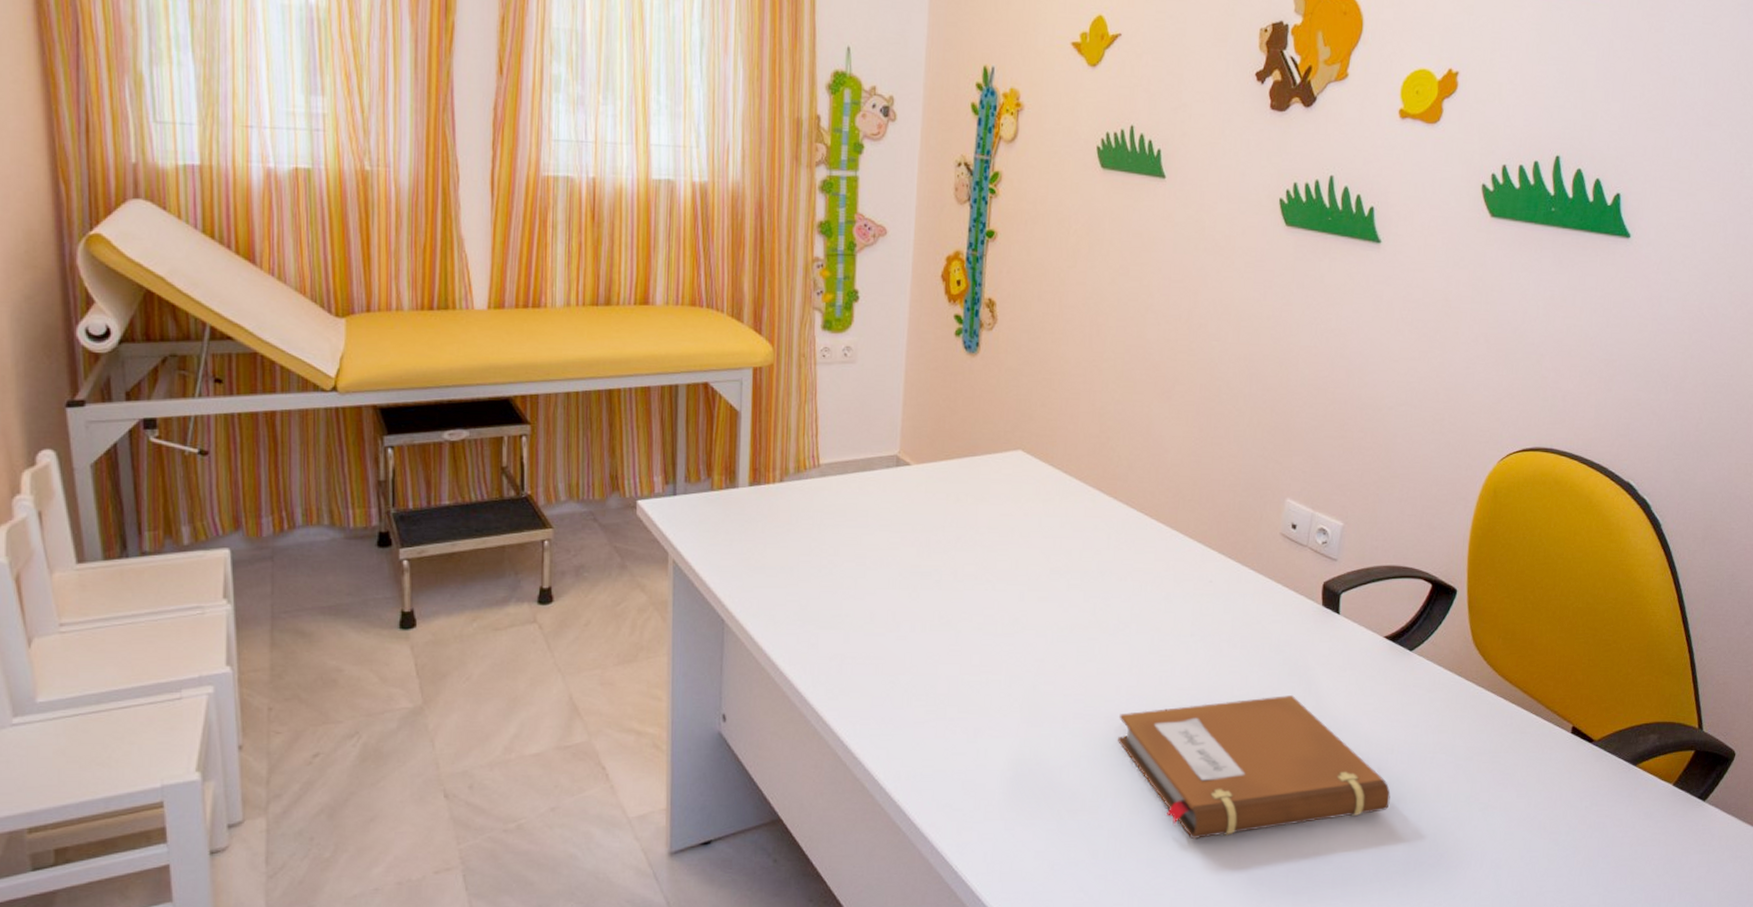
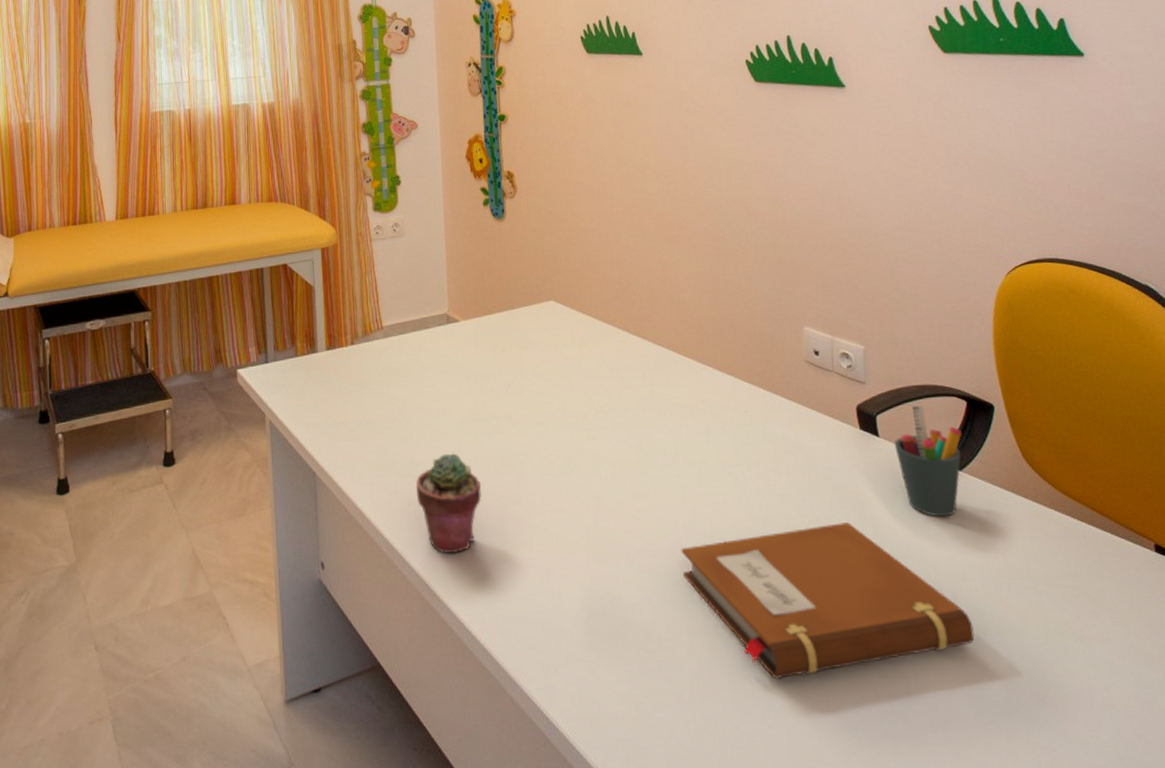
potted succulent: none [840,607,914,711] -> present [416,453,482,554]
pen holder: none [1352,585,1421,694] -> present [894,405,962,517]

